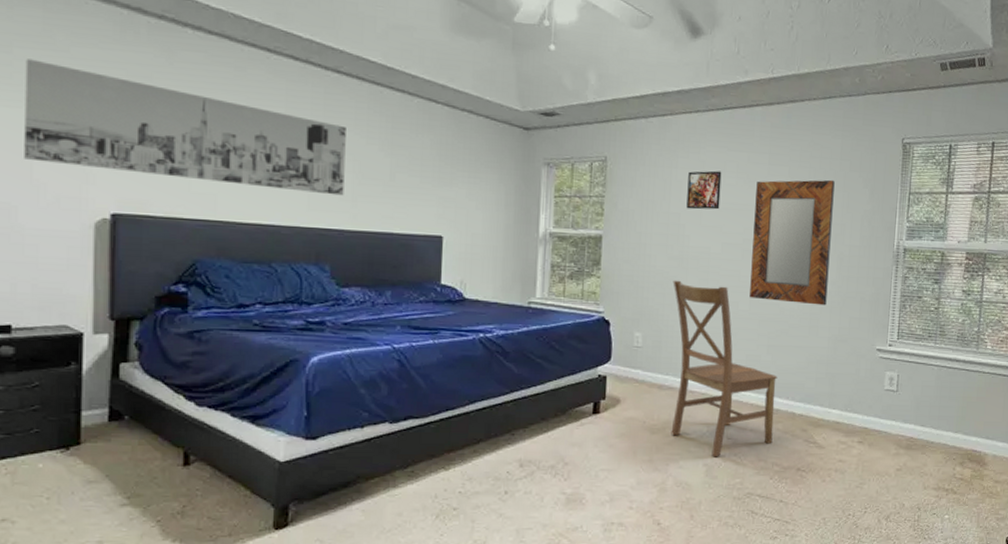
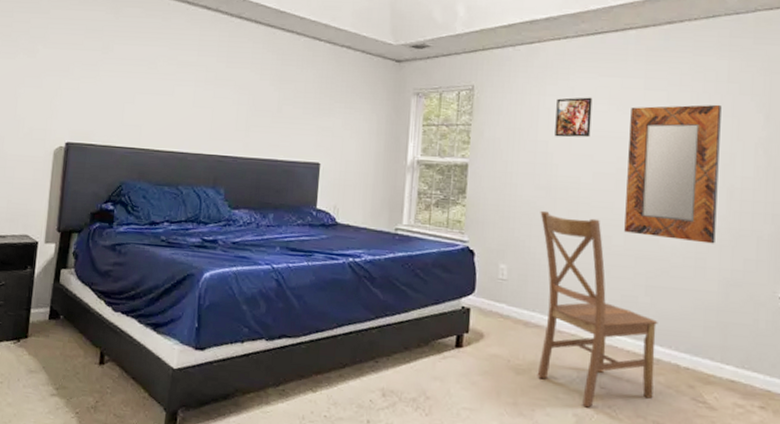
wall art: present [24,59,346,196] -> none [12,20,244,126]

